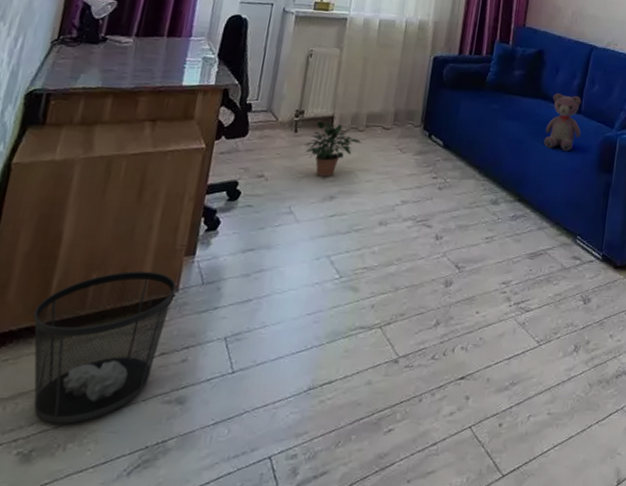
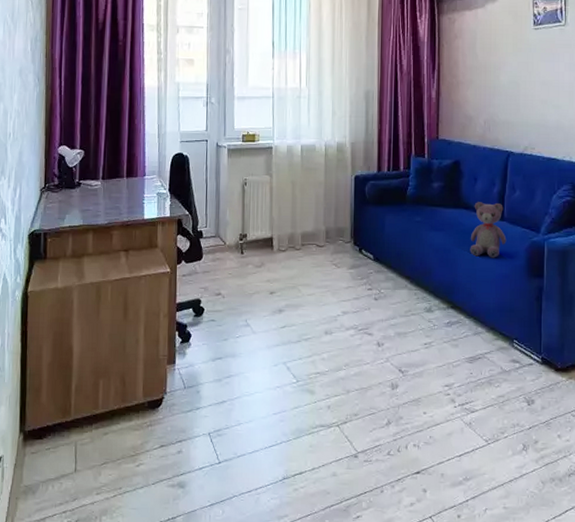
waste bin: present [33,270,177,424] -> none [62,377,165,501]
potted plant: present [303,120,361,177] -> none [250,242,299,292]

